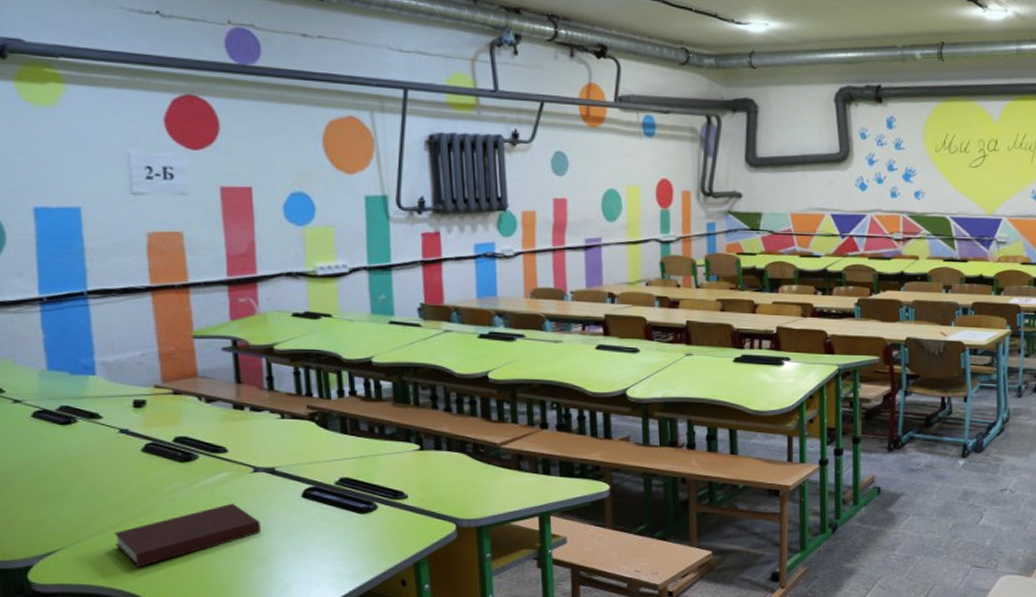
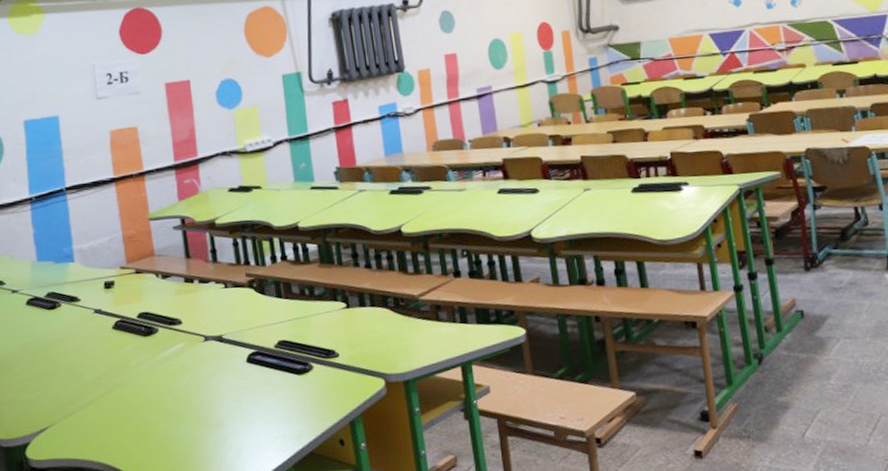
notebook: present [113,503,261,567] -> none [92,372,213,439]

